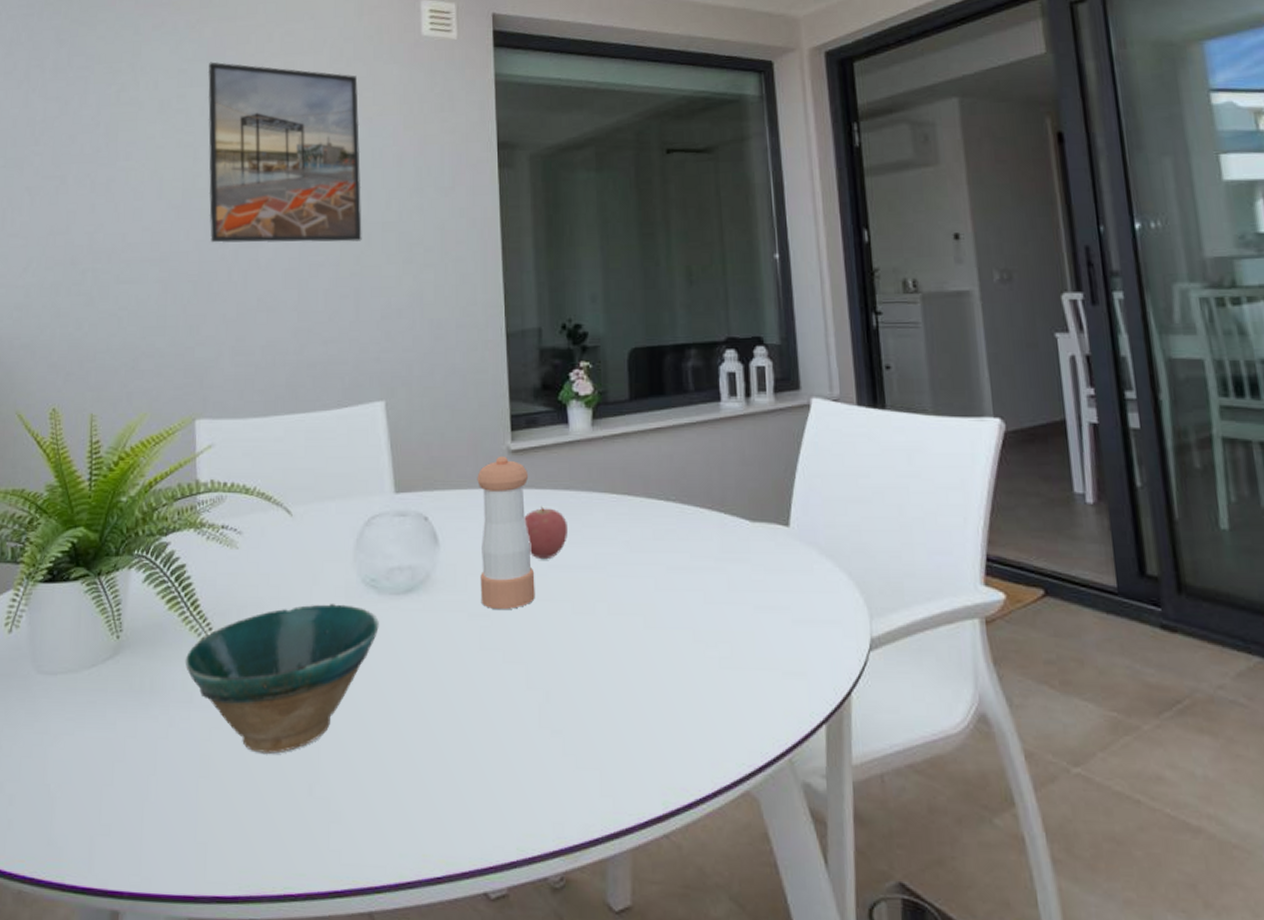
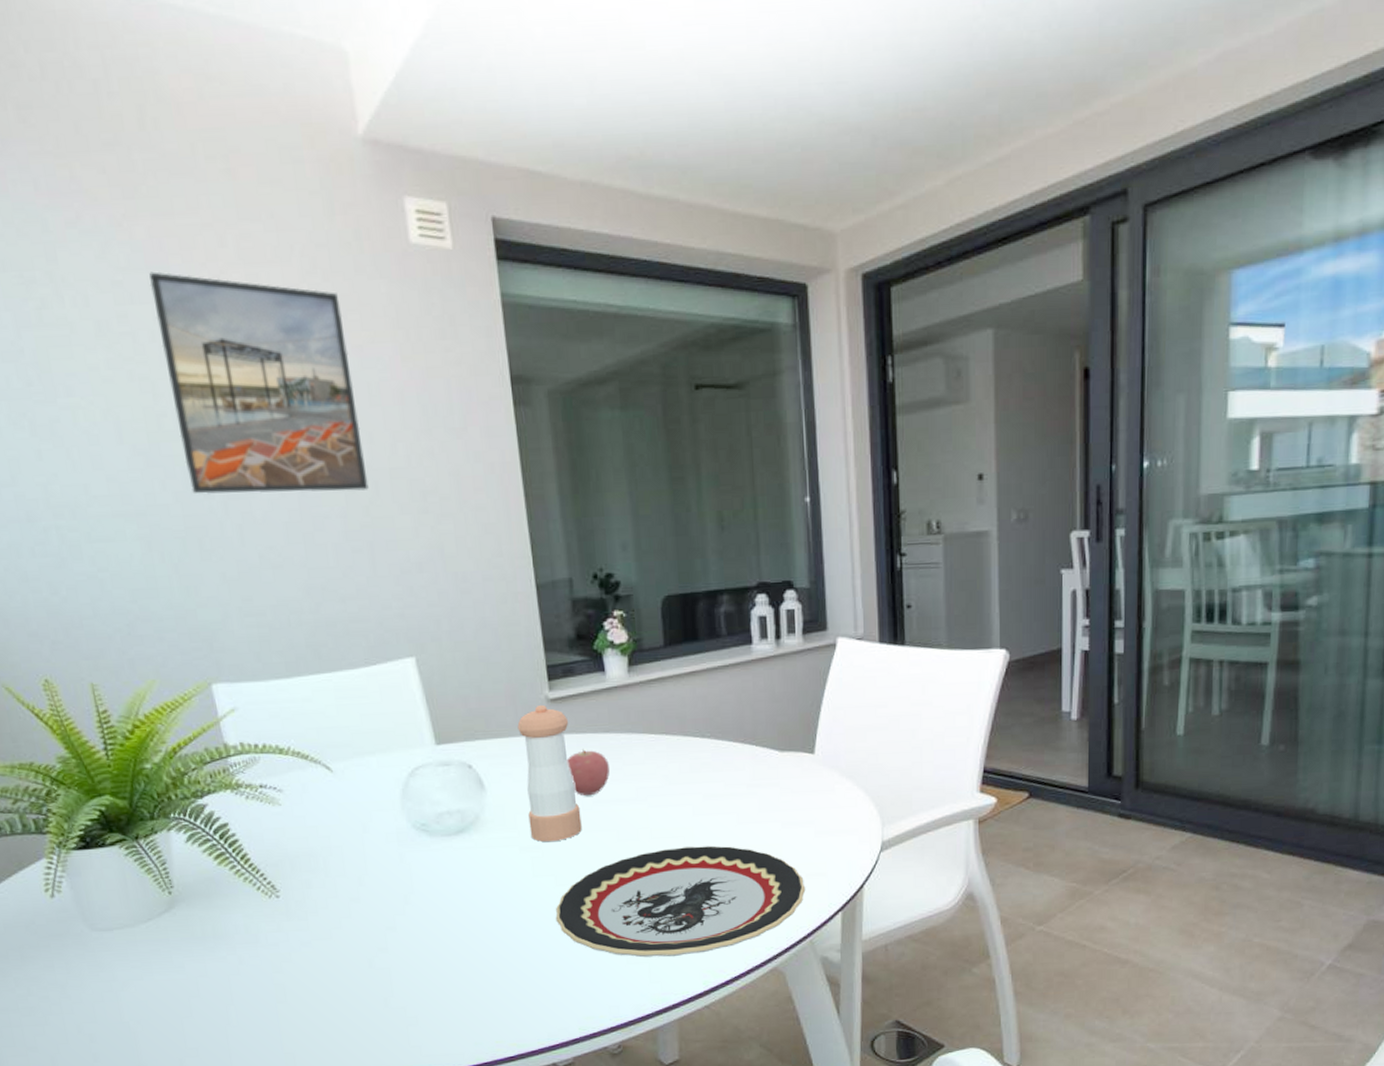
bowl: present [185,604,379,754] -> none [244,848,435,978]
plate: none [500,627,783,765] -> present [555,845,806,958]

